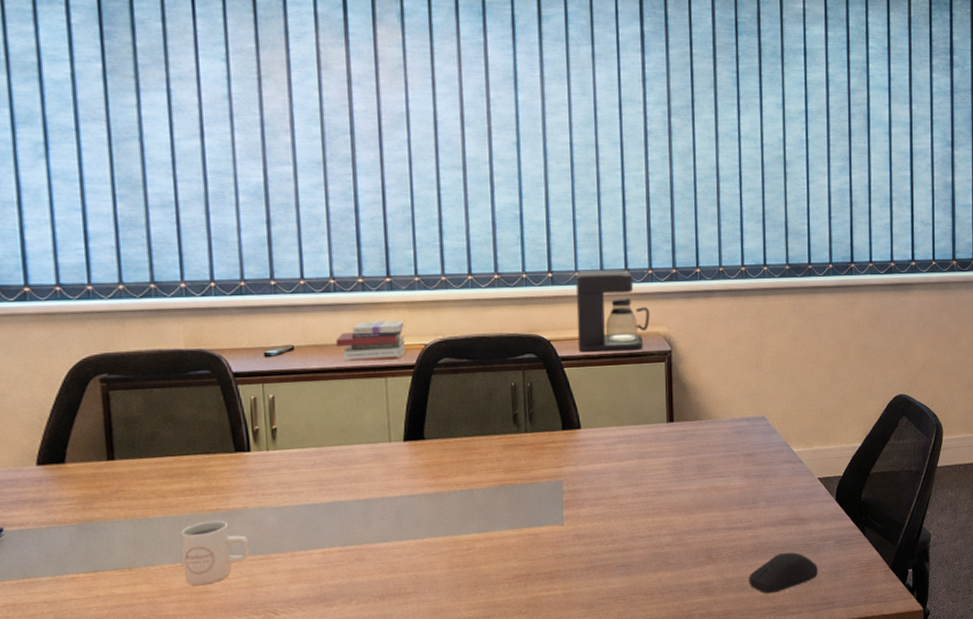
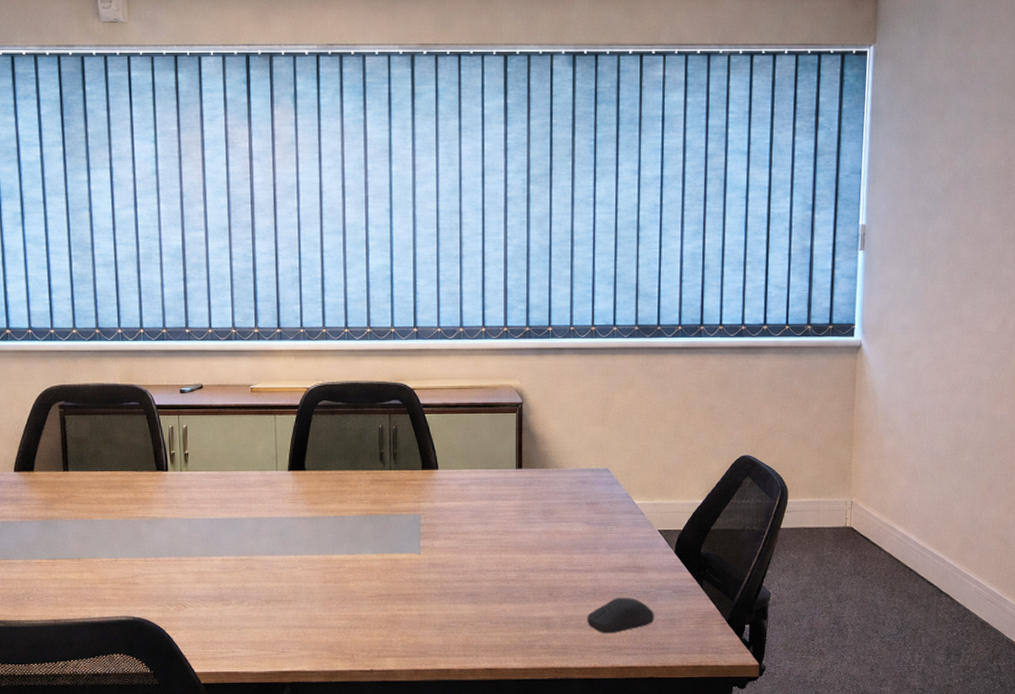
mug: present [180,520,251,586] -> none [115,525,167,578]
books: present [335,320,408,361] -> none [235,366,293,400]
coffee maker: present [575,270,650,352] -> none [437,327,504,402]

